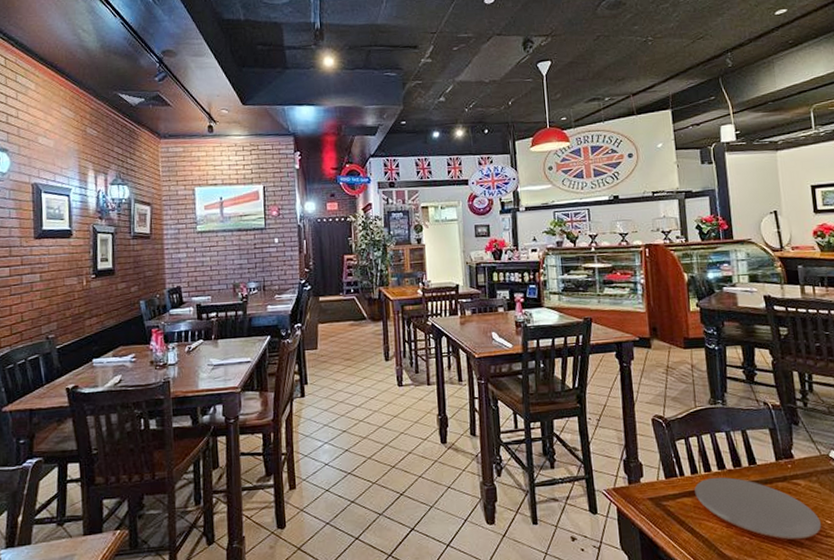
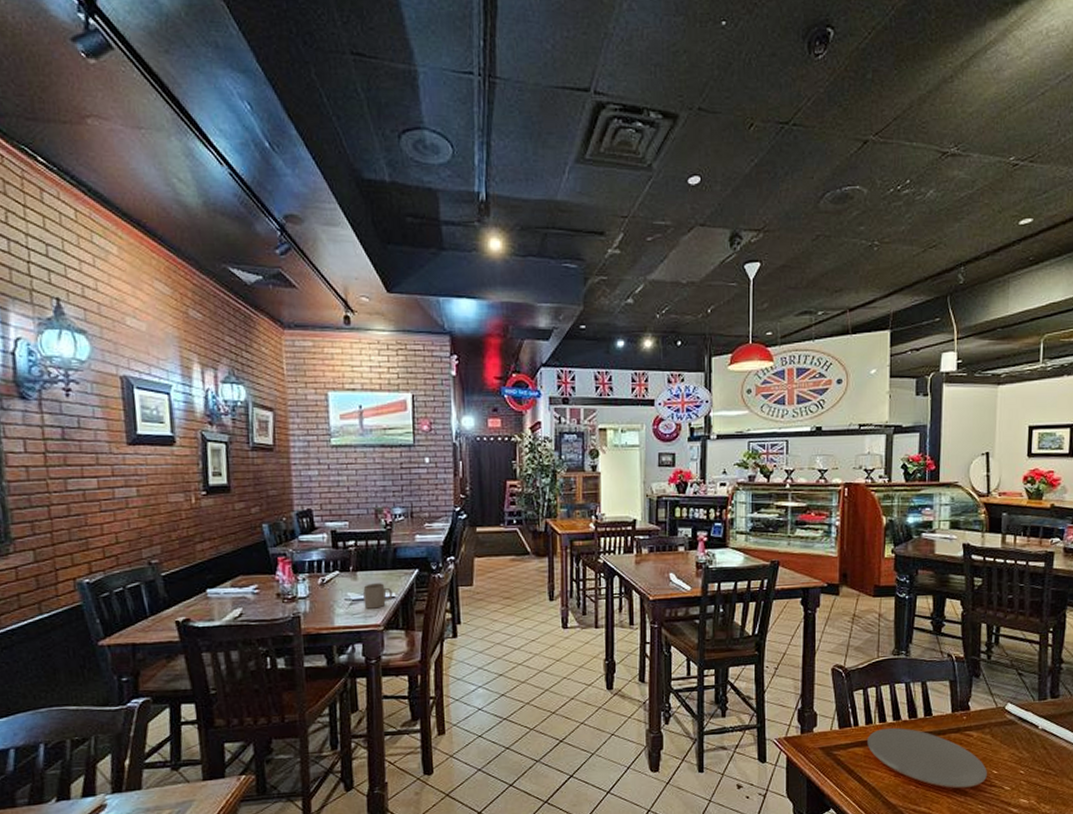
mug: none [223,349,249,373] -> present [363,583,393,609]

